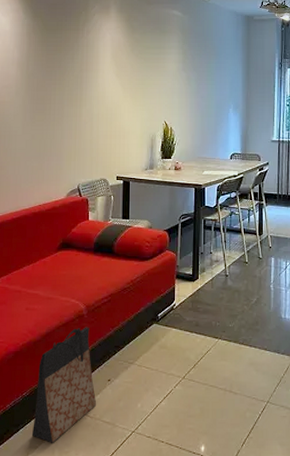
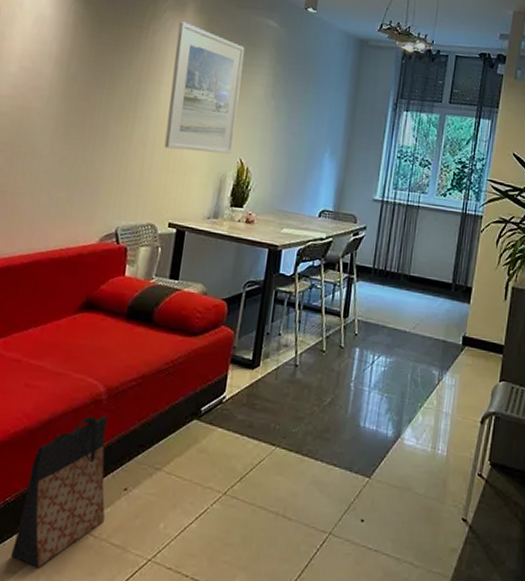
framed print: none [105,21,158,120] -> present [164,21,245,154]

